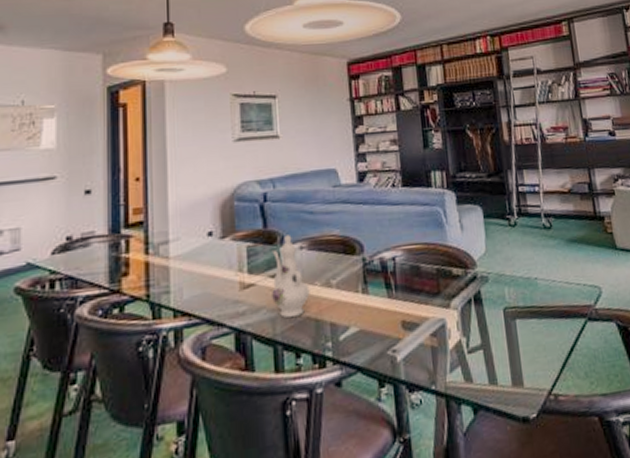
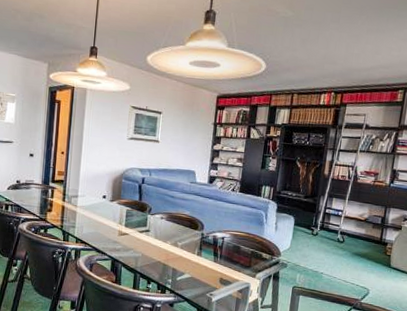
ewer: present [271,235,310,318] -> none [138,208,163,259]

